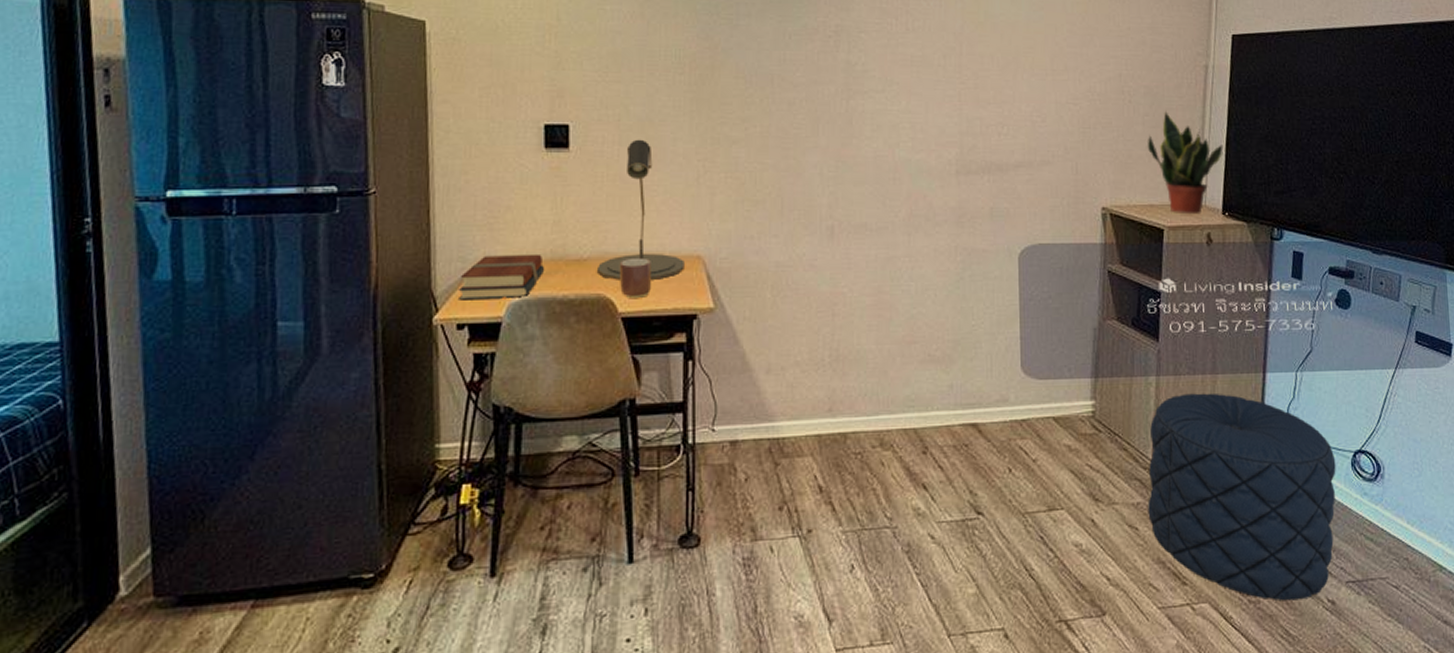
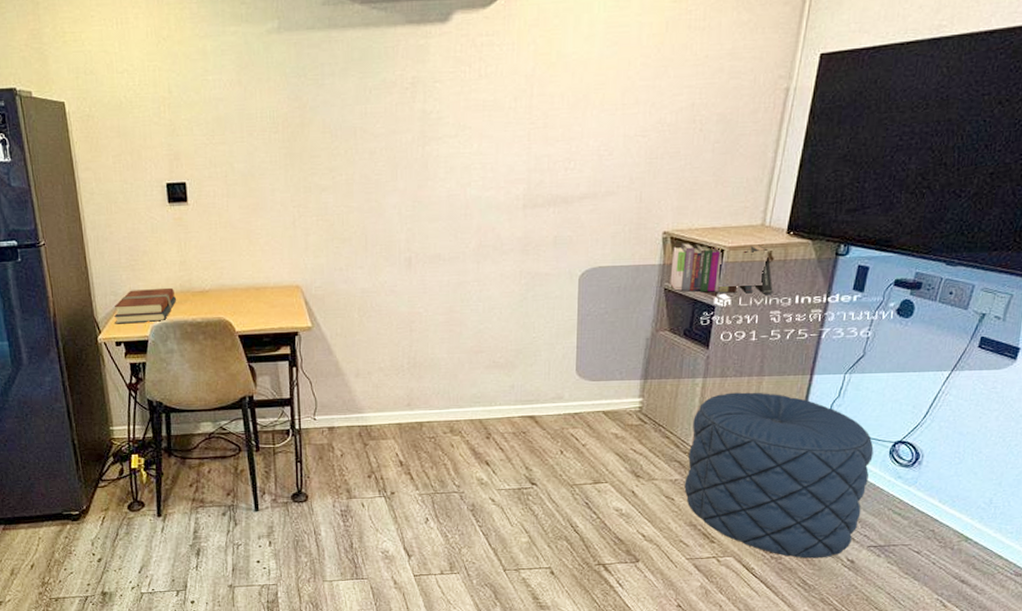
desk lamp: present [596,139,684,280] -> none [216,191,286,307]
mug: present [619,257,651,298] -> none [234,288,260,320]
books: none [1112,219,1216,280] -> present [670,242,773,294]
potted plant: present [1147,110,1223,215] -> none [714,136,796,235]

